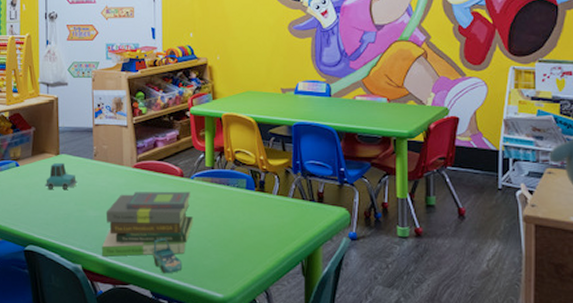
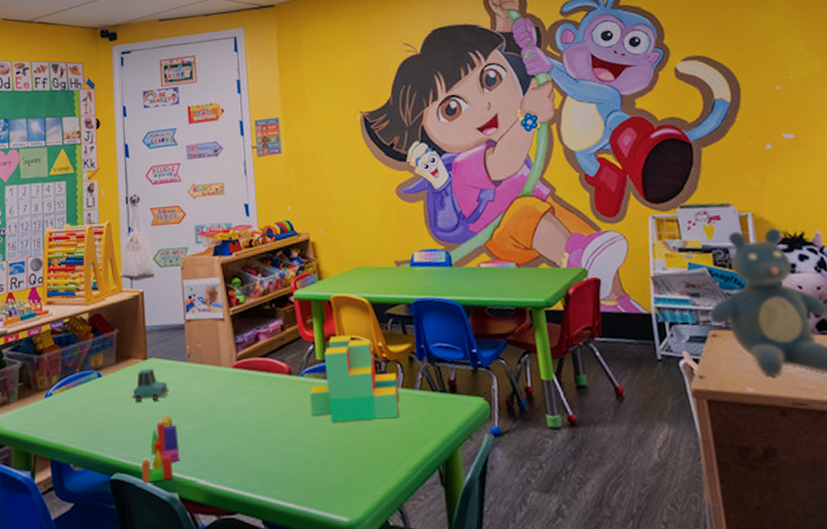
toy blocks: none [51,203,84,255] -> present [141,416,180,483]
books: present [101,191,193,257] -> none [200,391,307,480]
toy car: present [152,238,183,273] -> none [261,452,298,496]
toy blocks: none [198,148,274,219] -> present [310,335,399,422]

